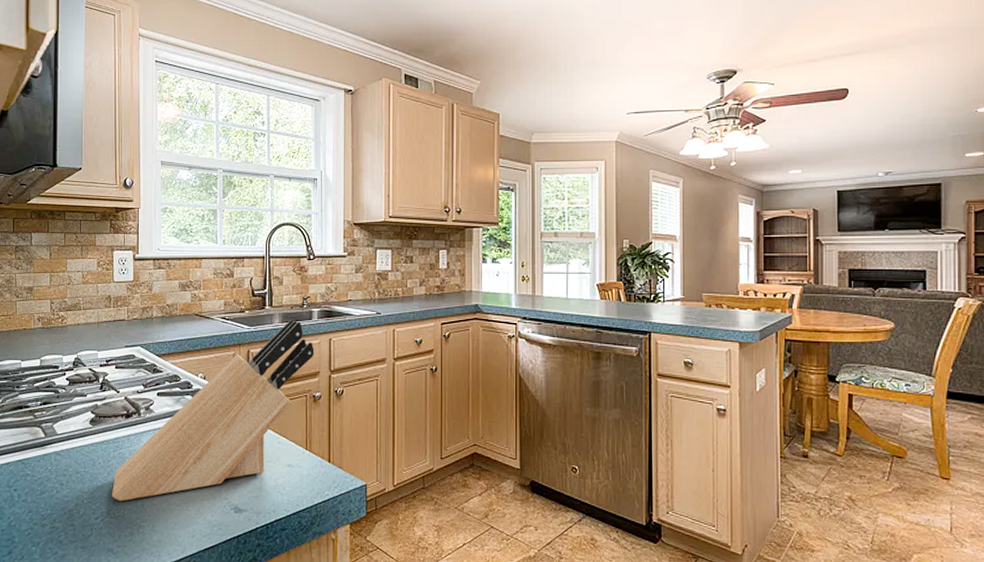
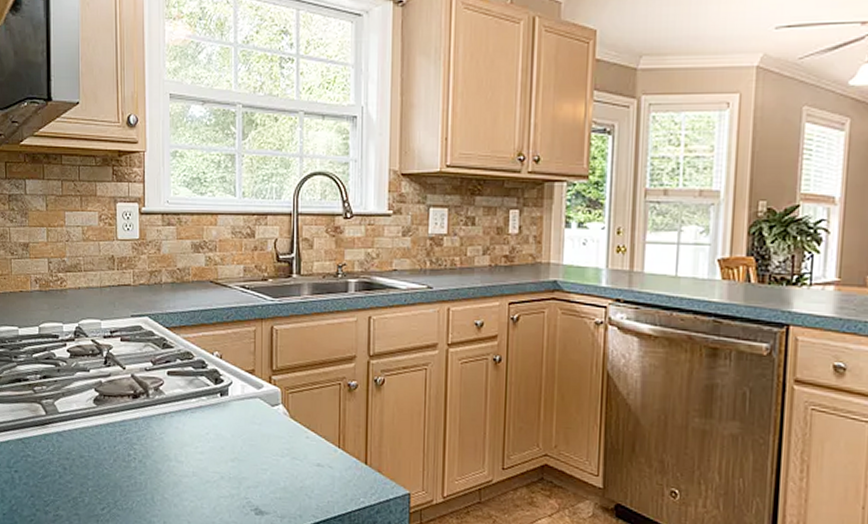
knife block: present [112,320,315,502] -> none [119,292,351,493]

